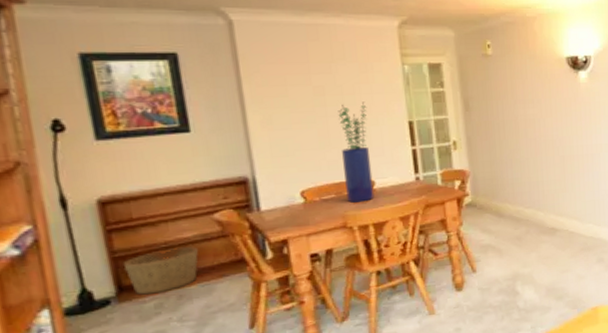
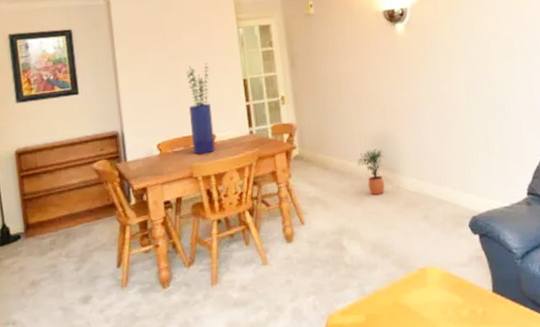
basket: present [122,246,199,295] -> none [30,192,82,232]
potted plant: none [534,196,562,241] -> present [357,149,385,196]

